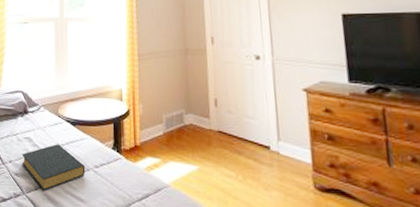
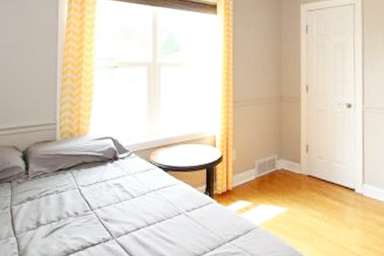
hardback book: present [22,144,86,191] -> none [112,190,177,235]

